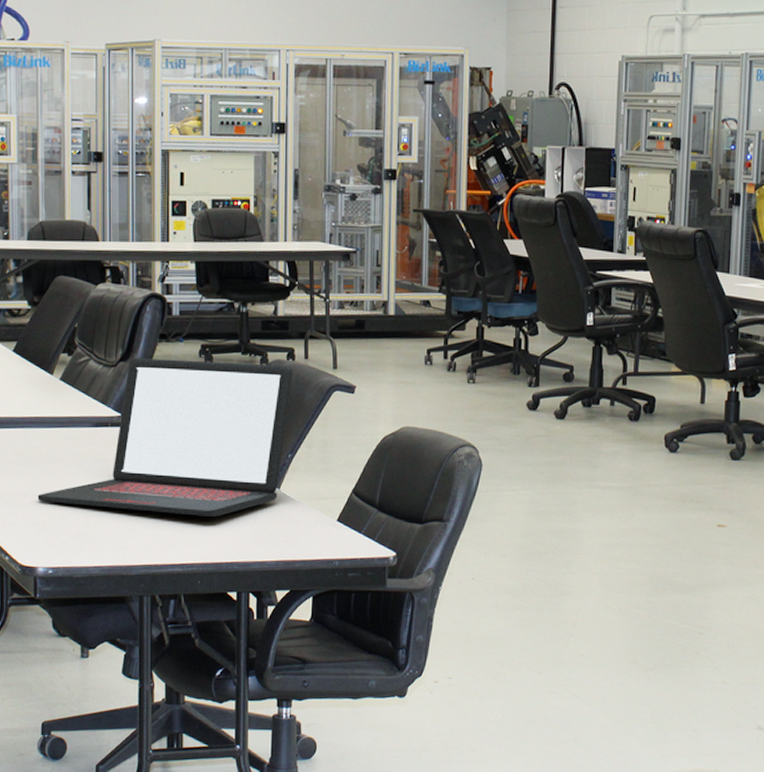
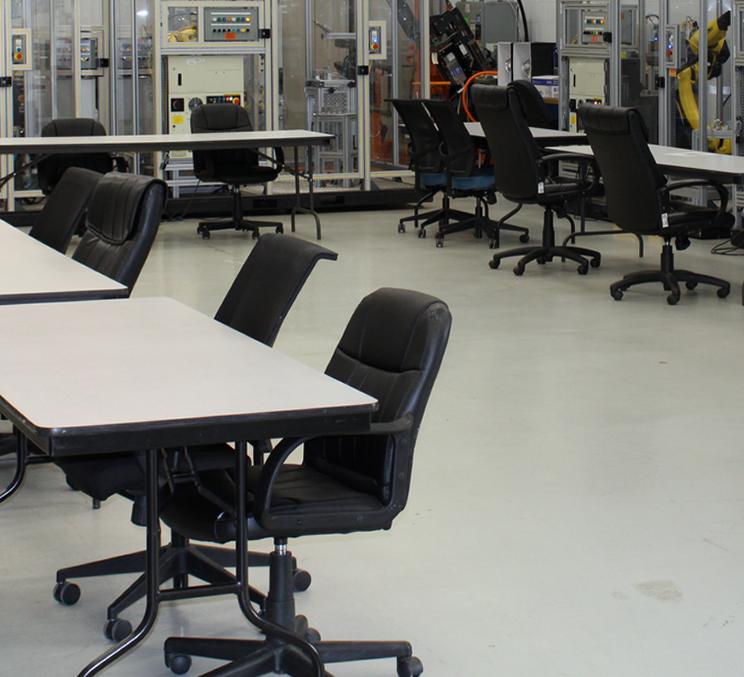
laptop: present [37,358,293,517] -> none [52,237,281,375]

